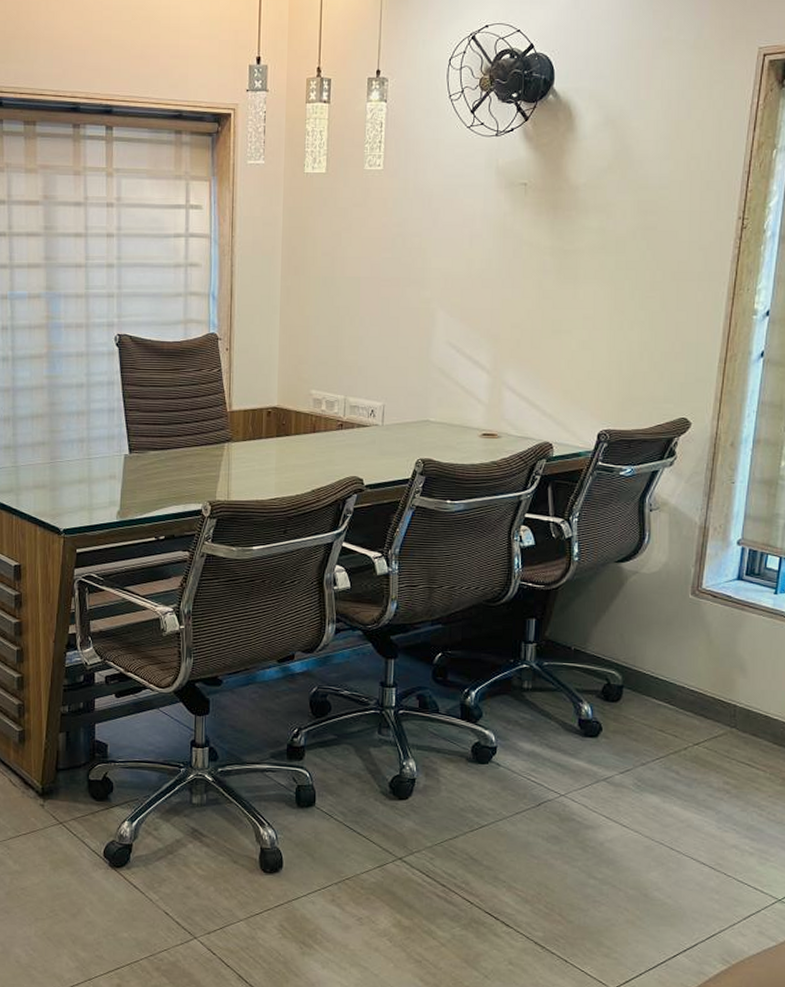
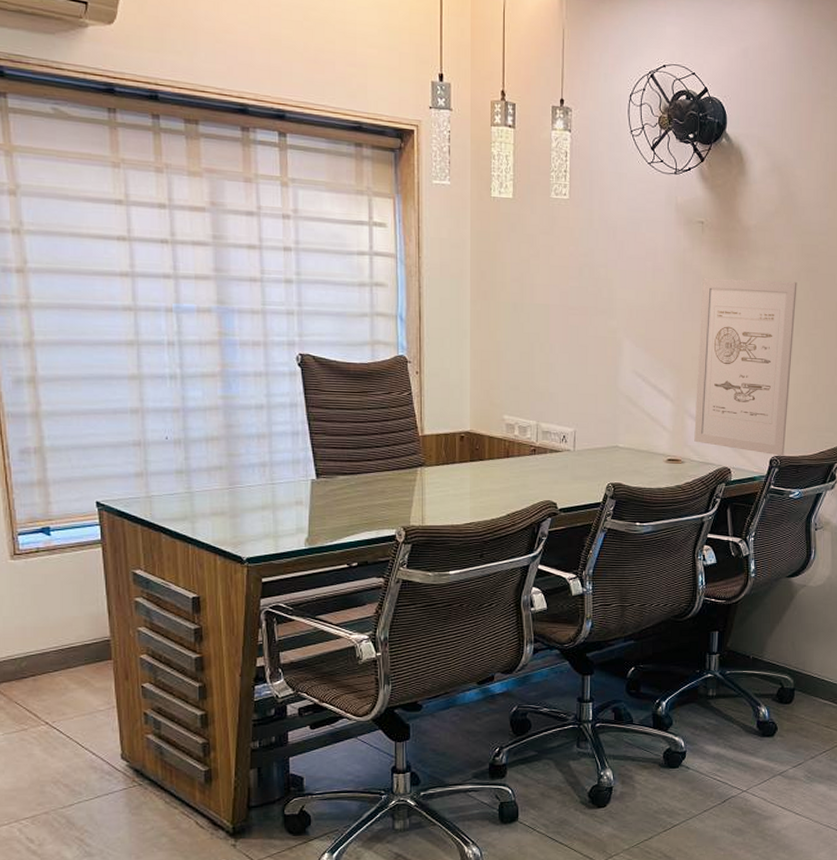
wall art: none [512,241,632,430] -> present [694,278,797,456]

